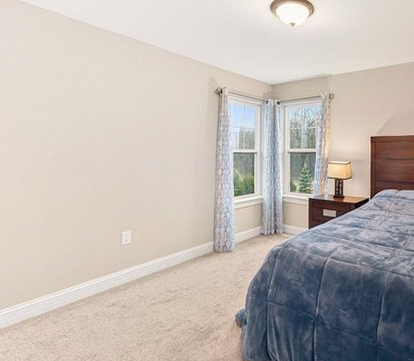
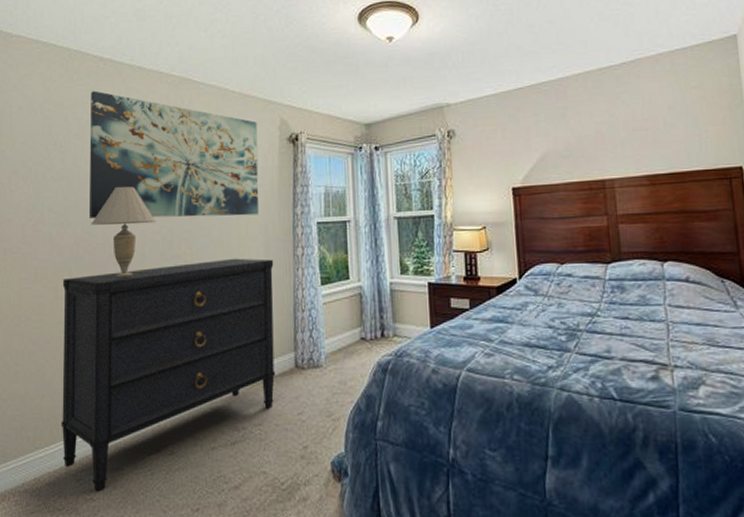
dresser: none [42,174,201,331] -> present [61,258,276,492]
wall art: none [64,45,193,145] -> present [88,90,259,218]
table lamp: none [66,117,116,184] -> present [91,186,157,278]

